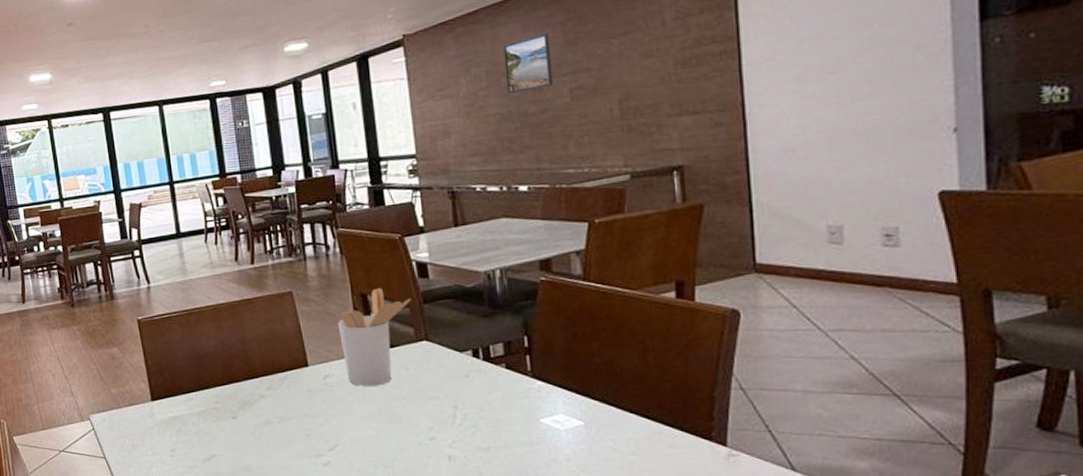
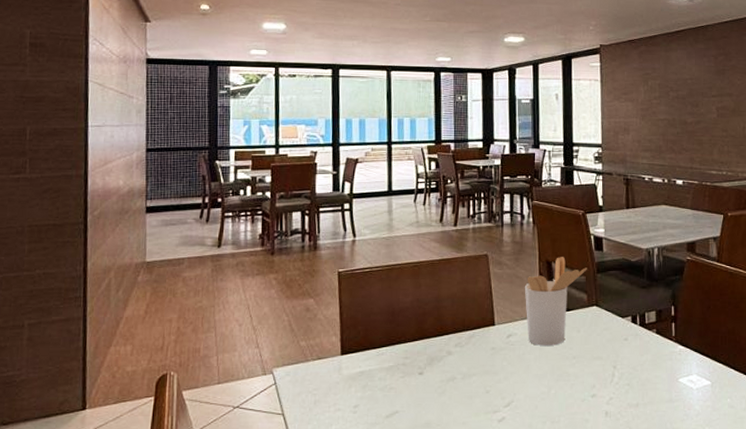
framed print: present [503,33,553,93] -> none [673,62,706,105]

